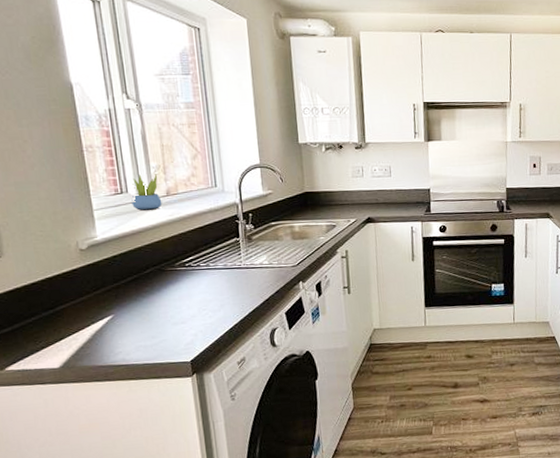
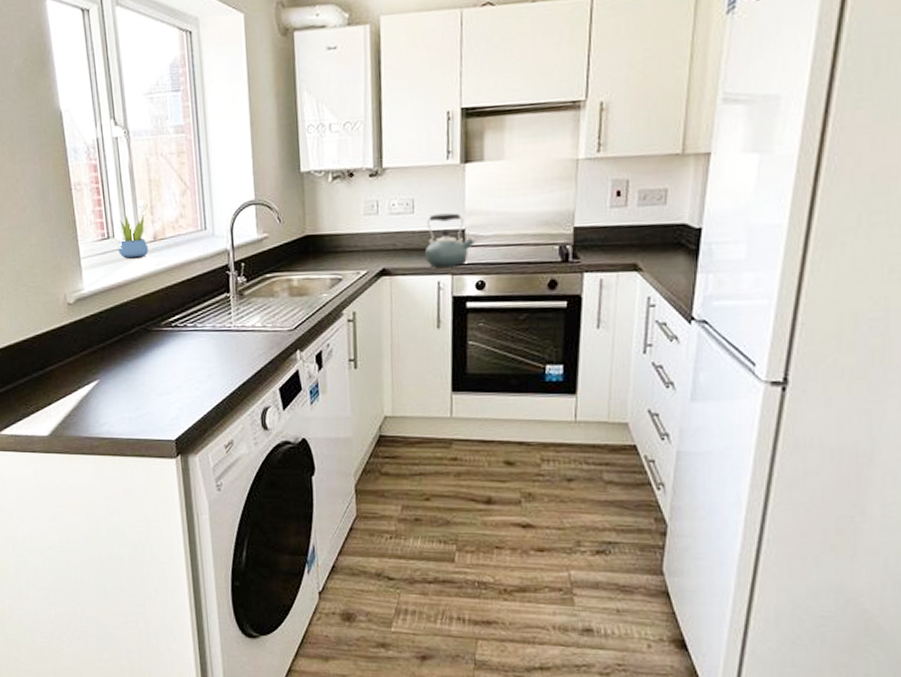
kettle: none [400,177,438,216] -> present [424,213,476,267]

